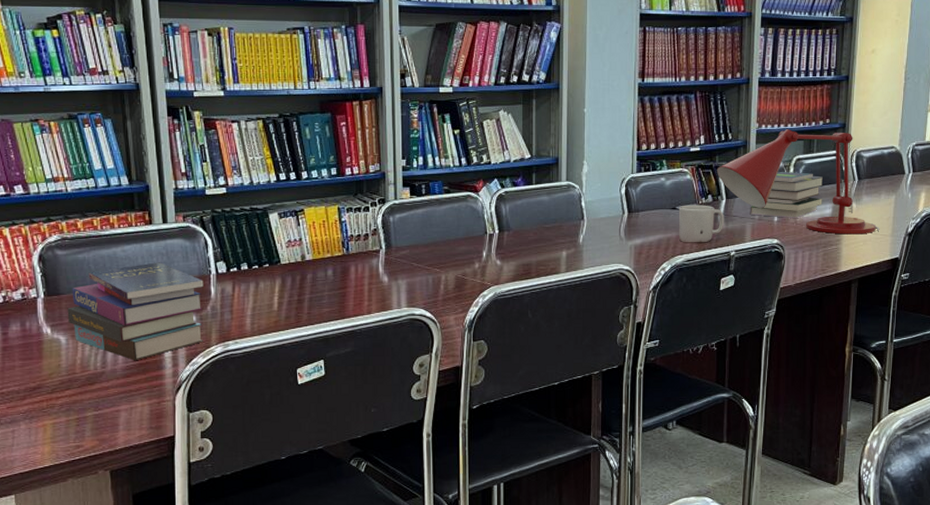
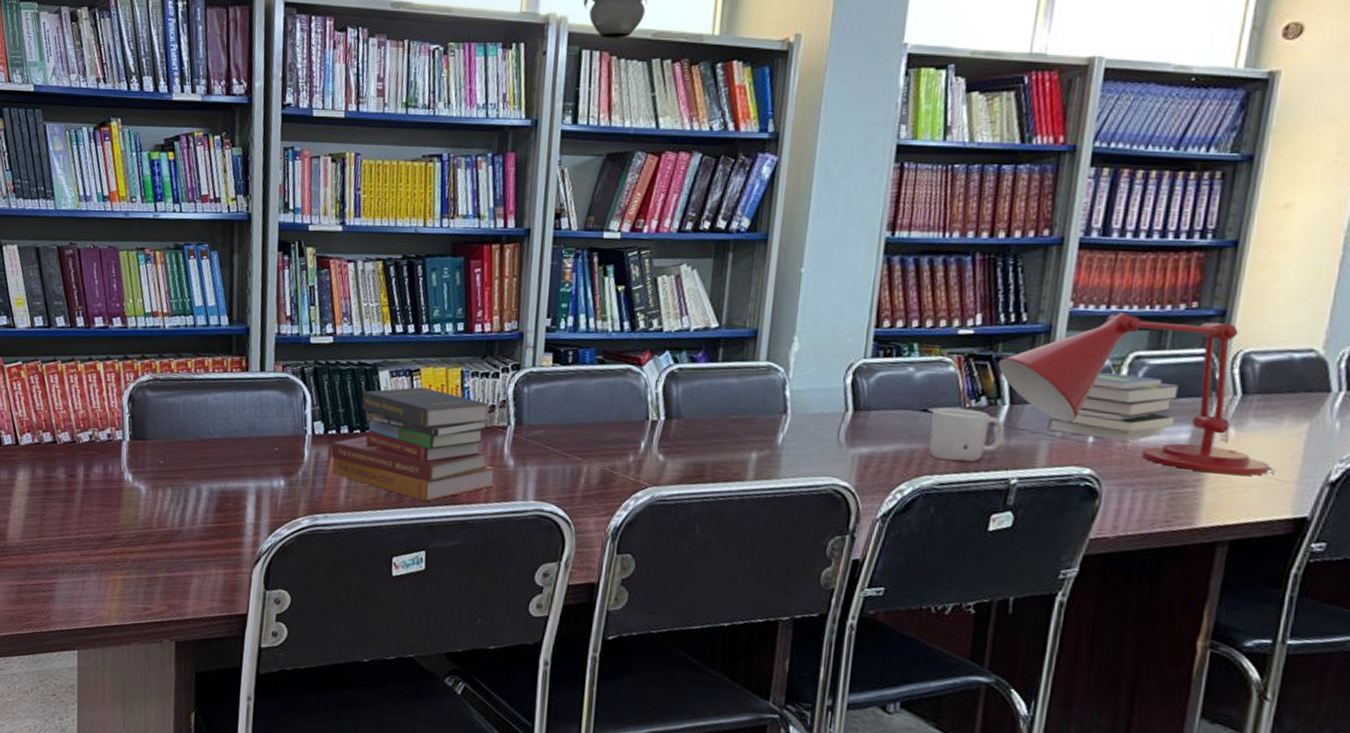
books: present [67,262,204,361] -> none [150,414,297,523]
books: none [234,224,375,319] -> present [331,386,495,502]

